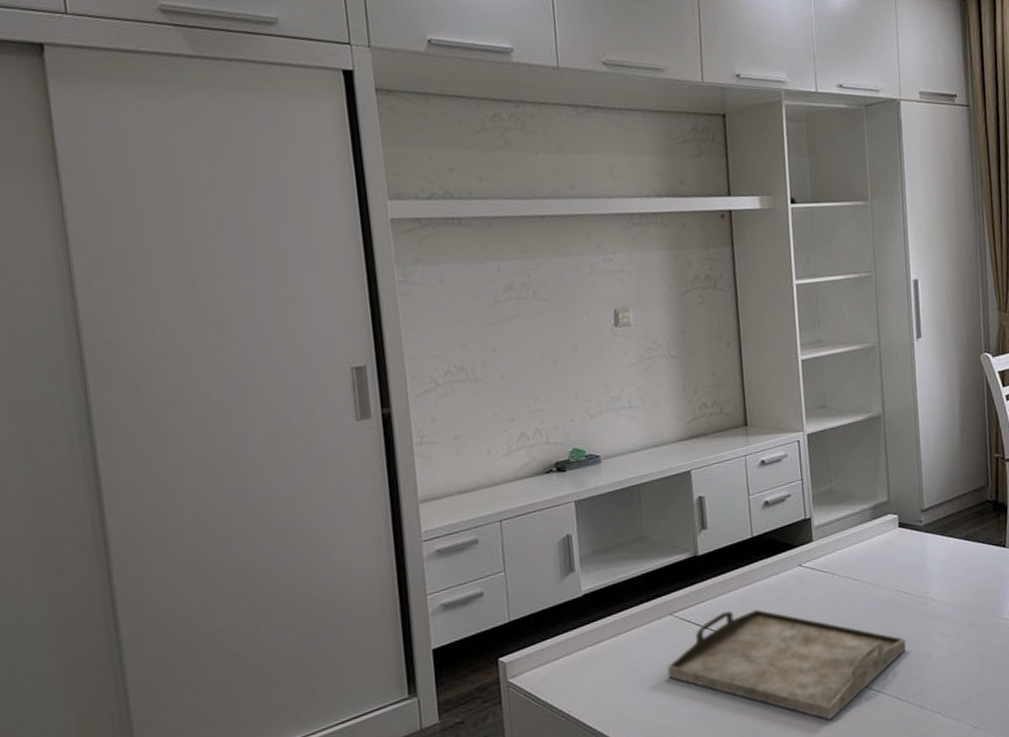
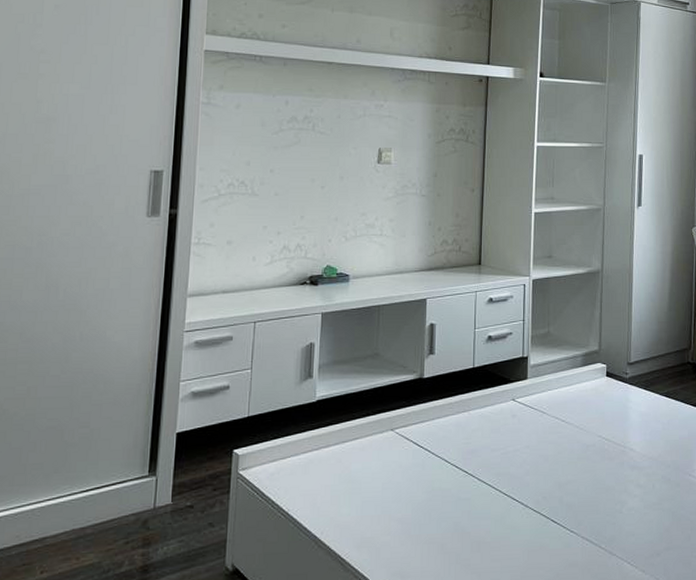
serving tray: present [667,608,907,720] -> none [383,434,603,554]

